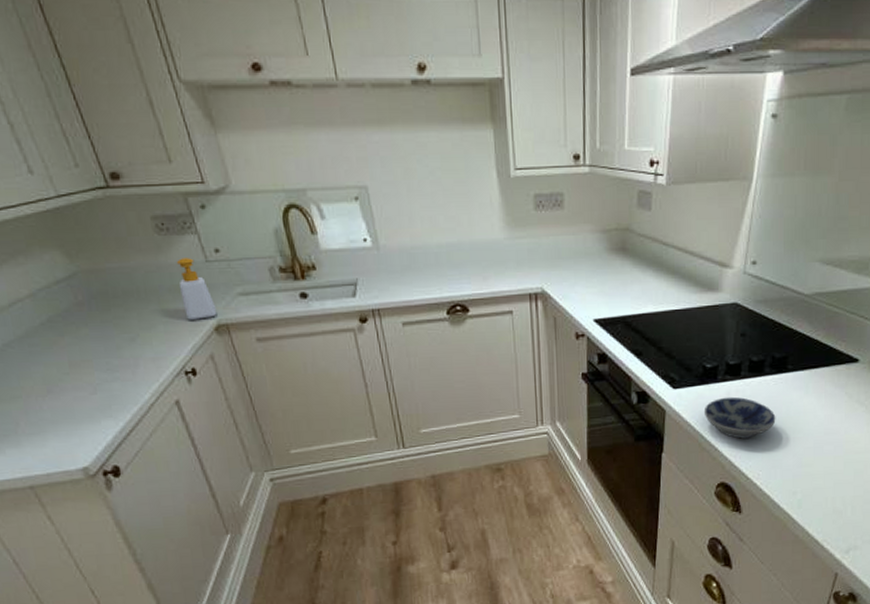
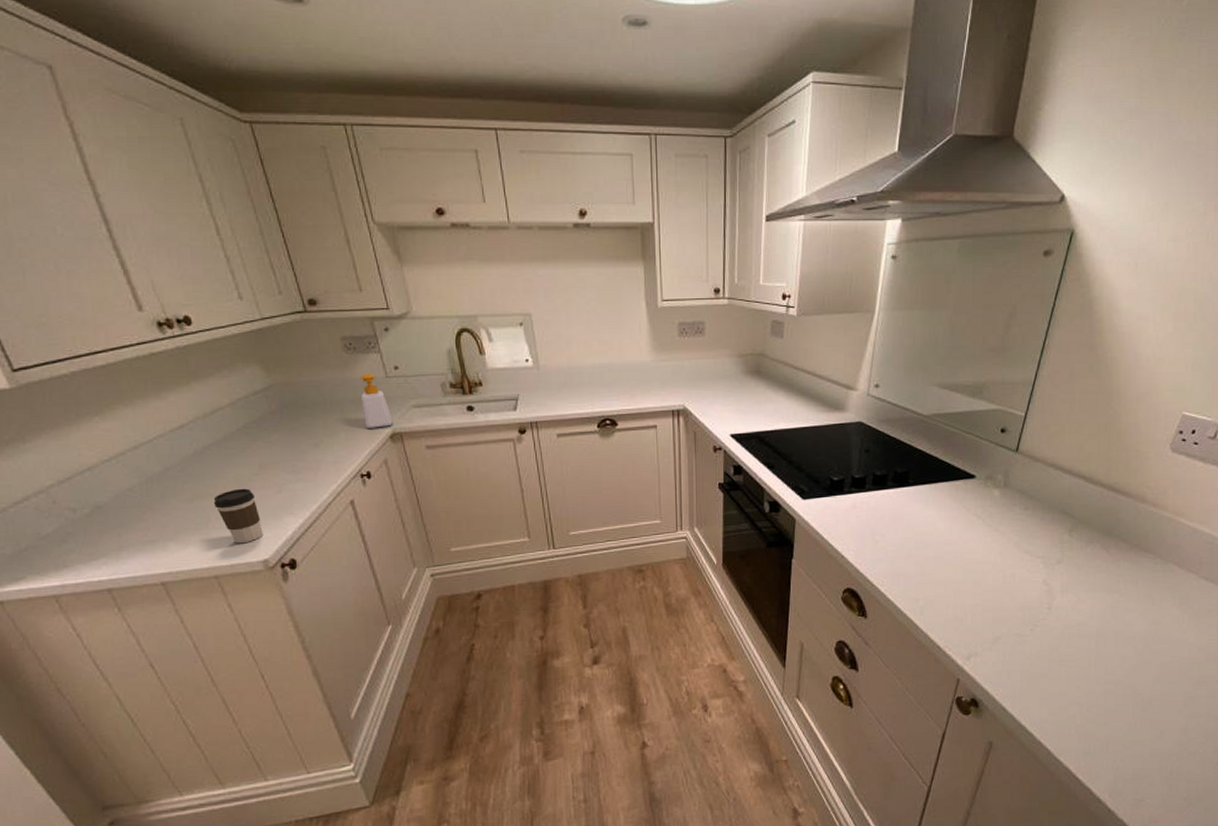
coffee cup: none [20,389,81,451] -> present [213,488,263,544]
bowl: present [703,396,776,439] -> none [831,508,899,547]

